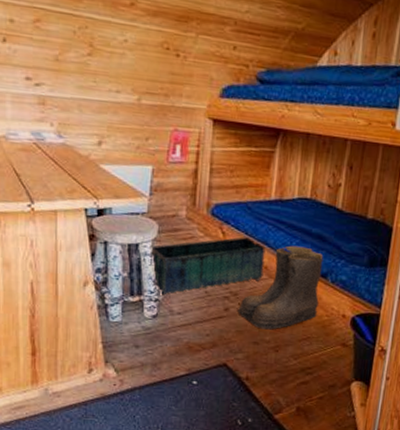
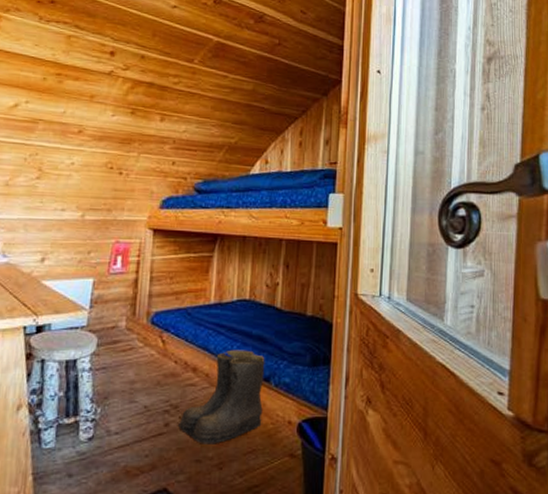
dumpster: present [150,237,266,294] -> none [88,344,206,413]

